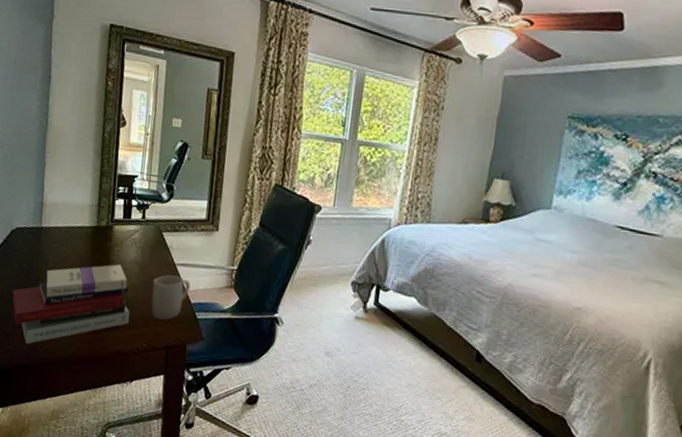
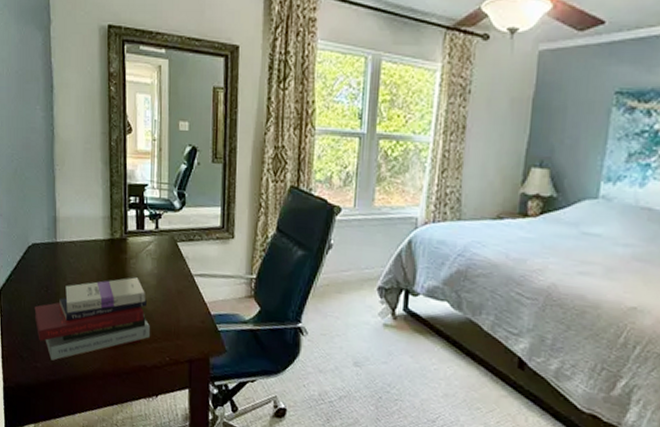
mug: present [151,275,190,321] -> none [170,286,209,334]

